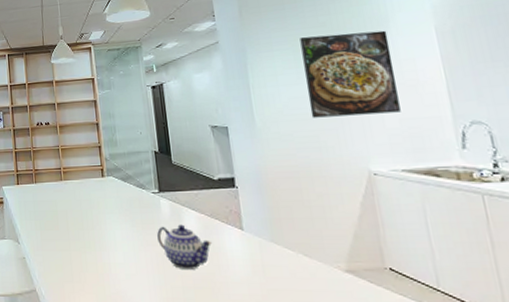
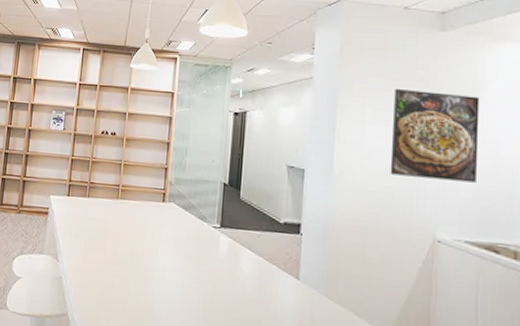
teapot: present [157,224,213,269] -> none [209,264,266,314]

